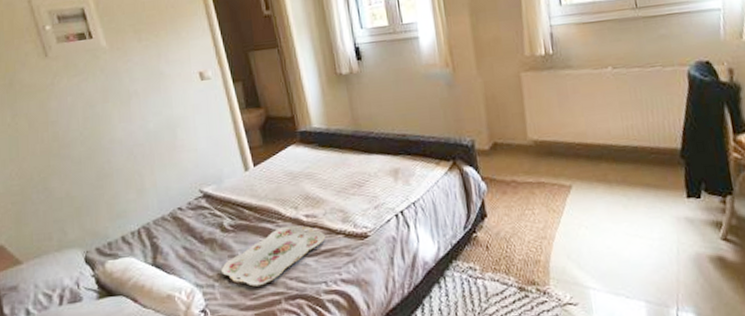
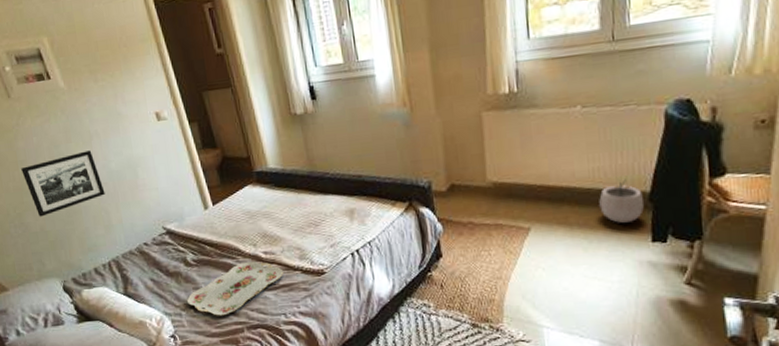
picture frame: none [51,110,140,181] -> present [21,150,105,217]
plant pot: none [634,136,677,180] -> present [599,179,645,223]

